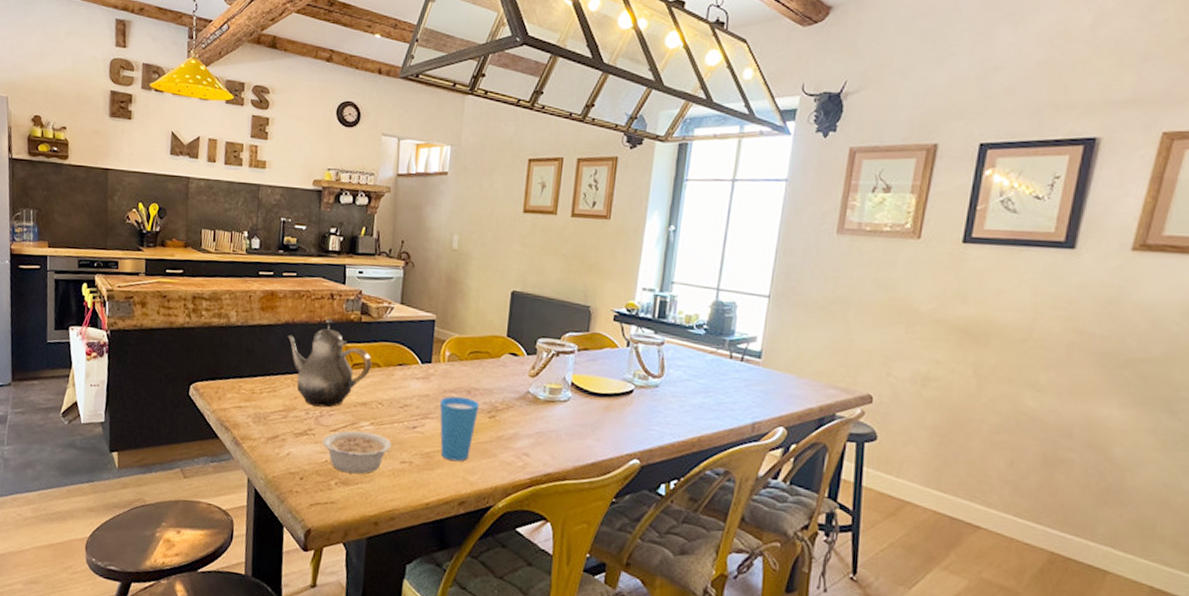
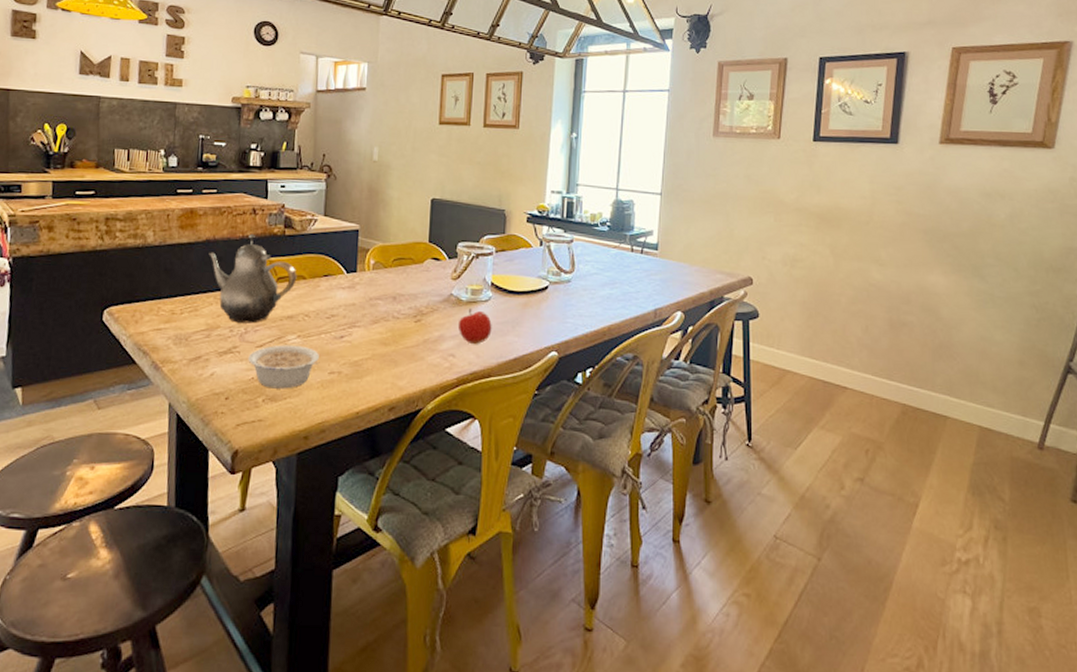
cup: present [439,396,479,462] -> none [366,303,405,368]
fruit: none [533,408,570,446] -> present [457,308,492,345]

